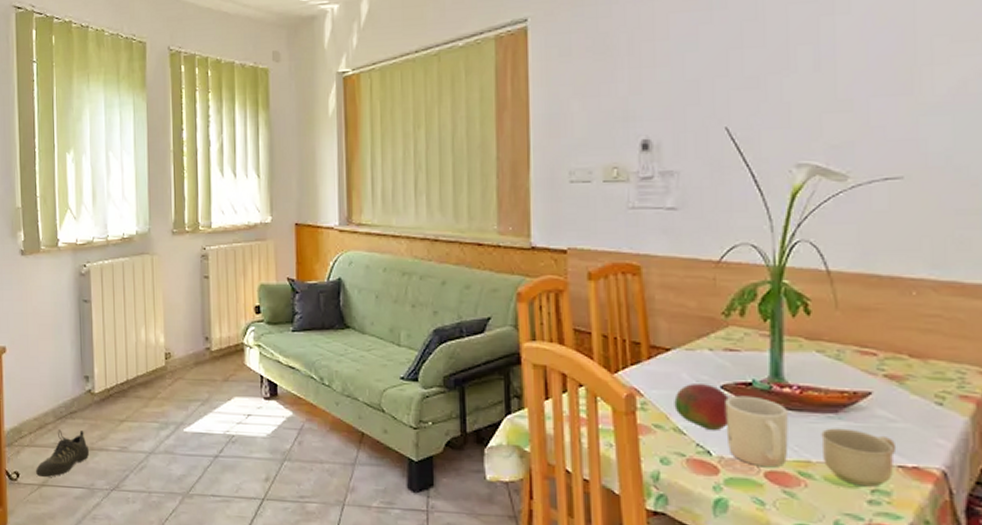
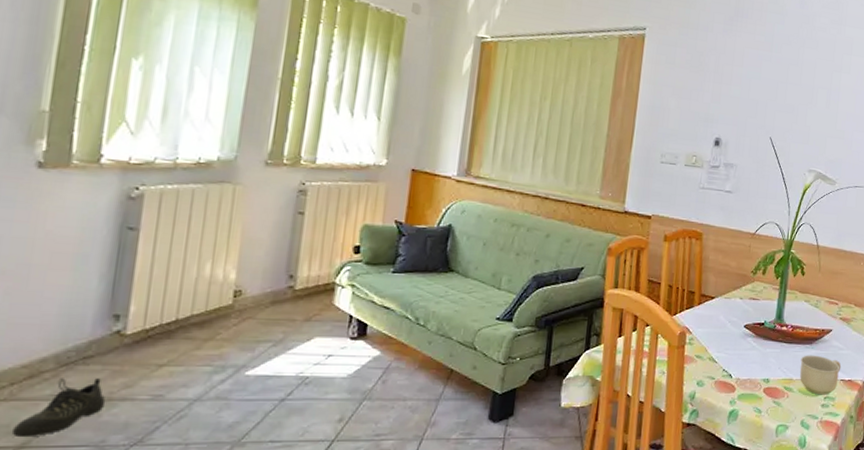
fruit: present [674,384,729,431] -> none [712,324,748,360]
mug: present [725,395,789,468] -> none [743,332,783,385]

